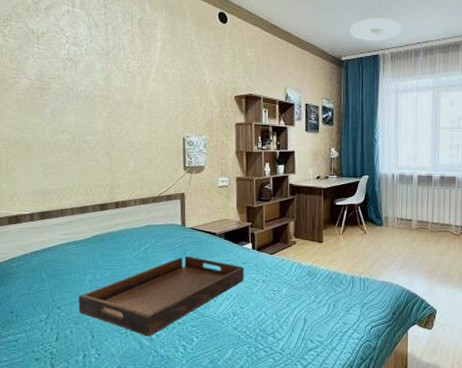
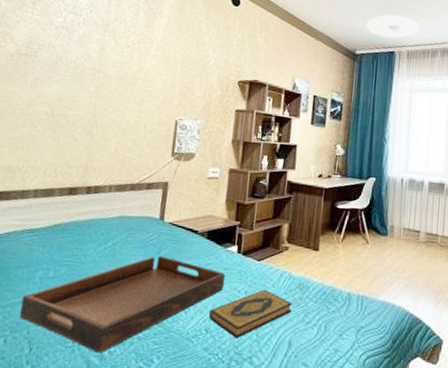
hardback book: none [235,278,304,319] -> present [209,289,292,339]

